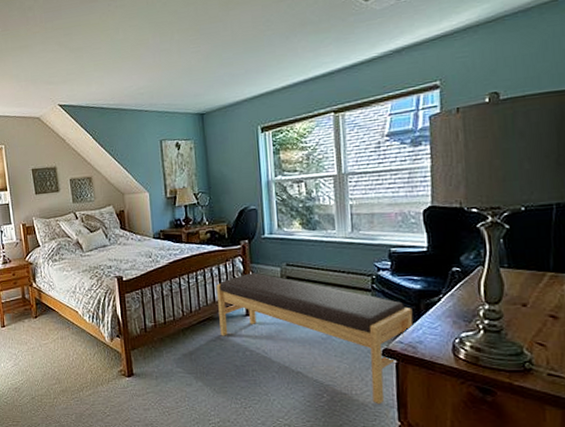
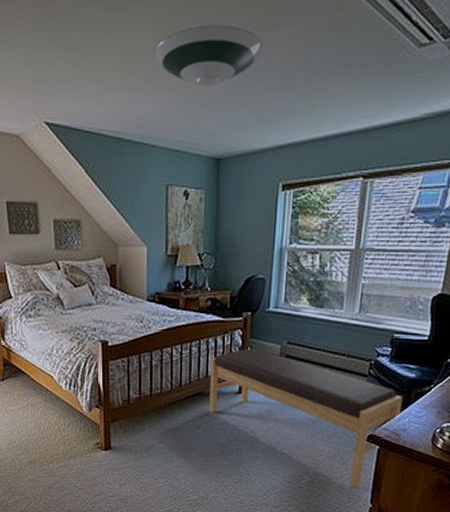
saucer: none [139,11,229,60] -> present [153,25,263,87]

